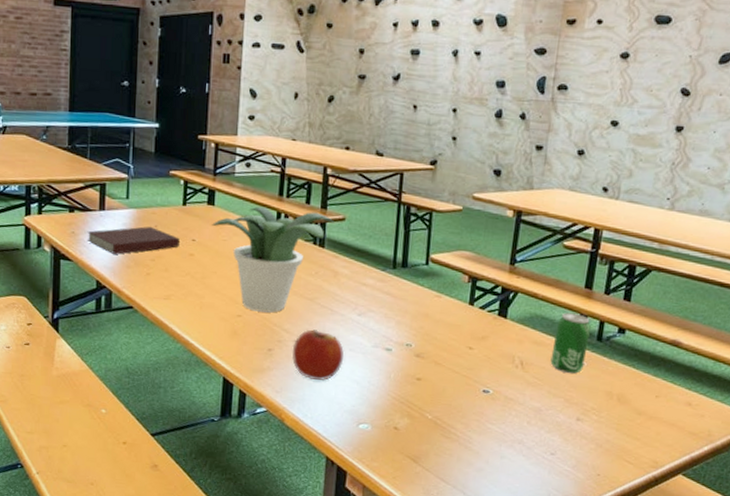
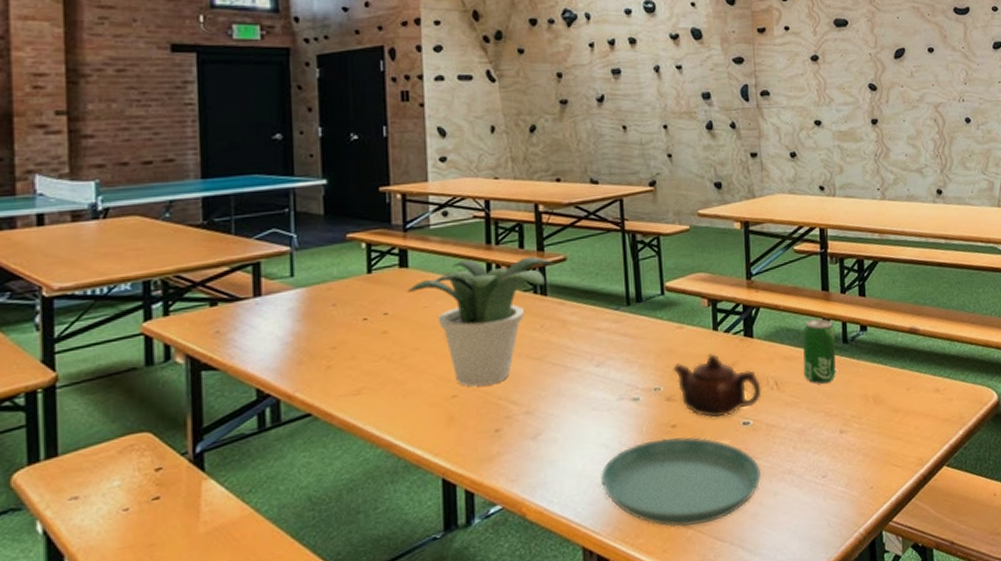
notebook: present [87,226,180,254] -> none [238,305,367,350]
apple: present [292,329,344,380] -> none [524,394,586,456]
saucer: none [348,386,493,465] -> present [600,436,761,528]
teapot: none [425,325,507,382] -> present [672,353,762,418]

